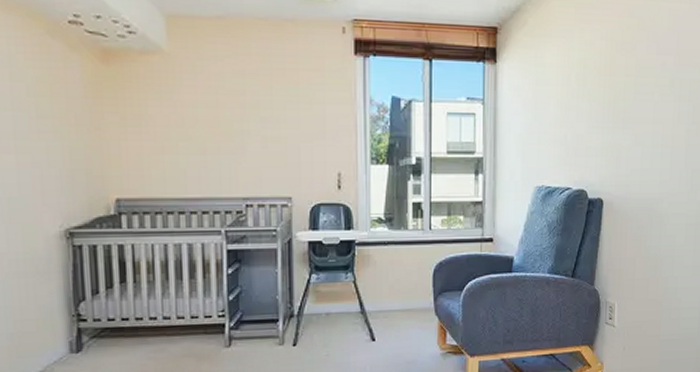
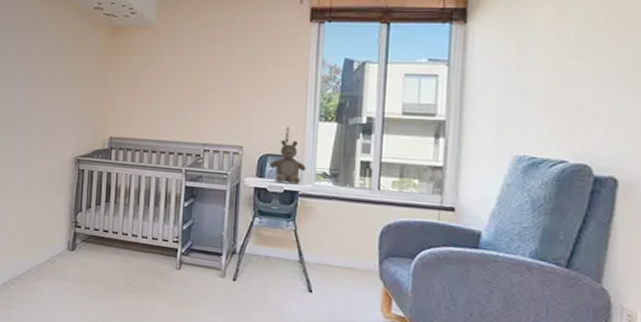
teddy bear: none [322,186,361,234] -> present [269,139,306,185]

